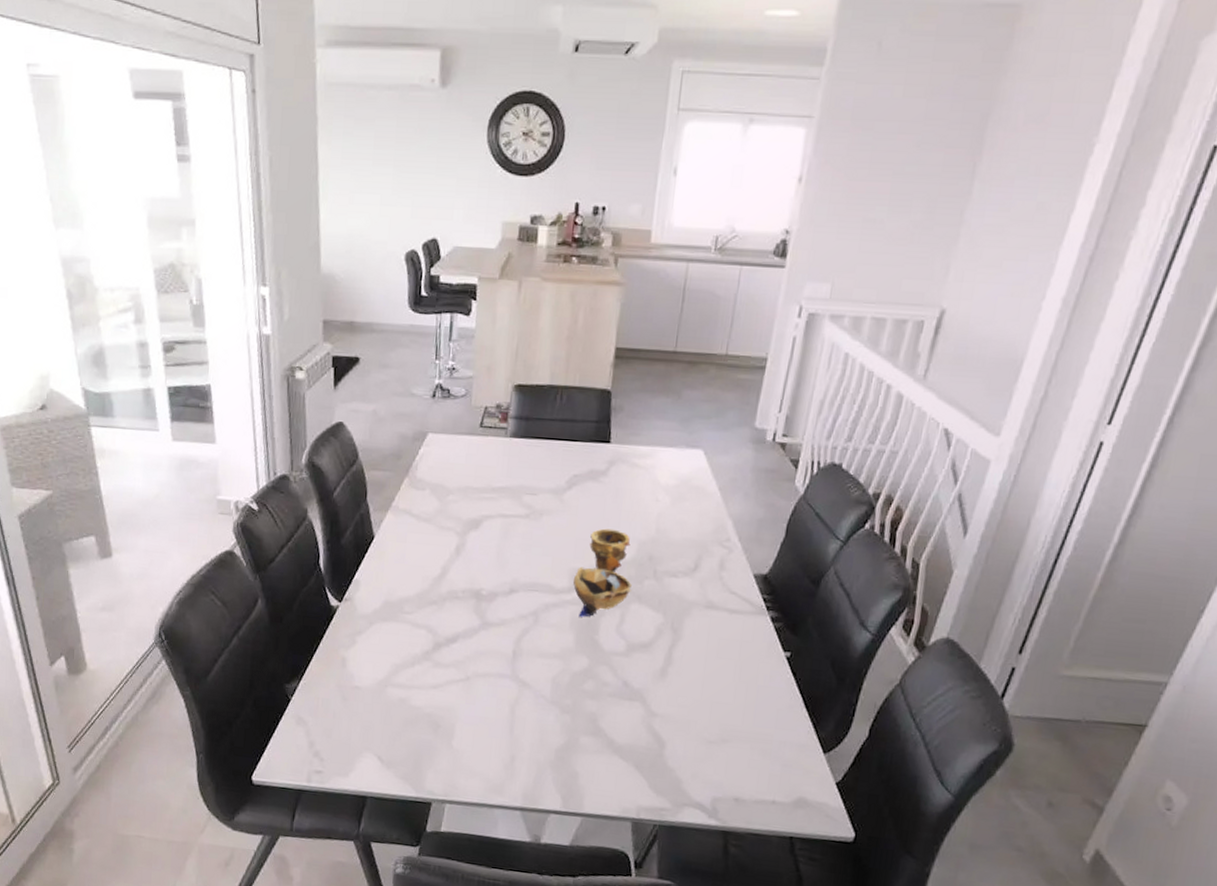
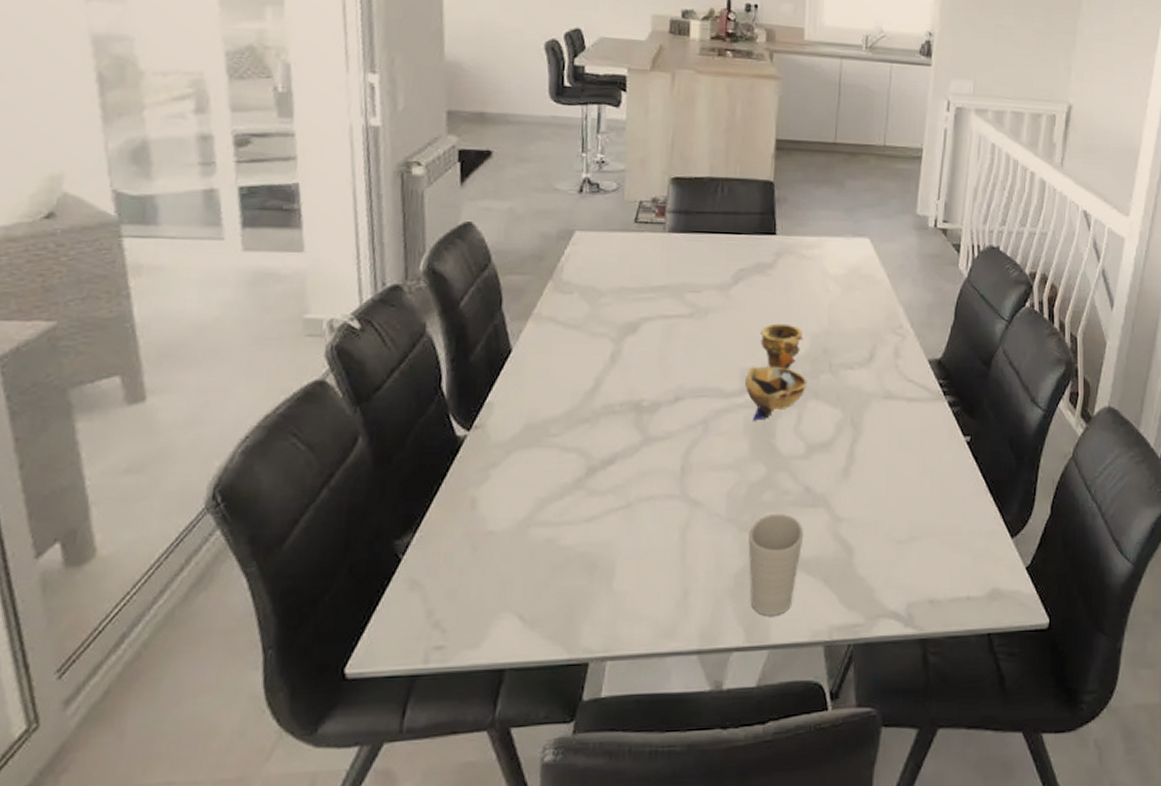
cup: none [568,701,620,790] -> present [748,513,804,616]

